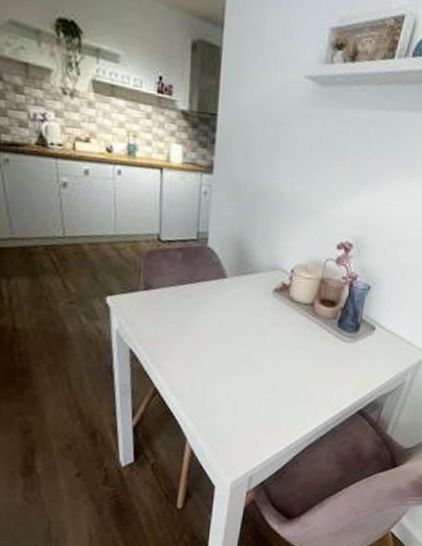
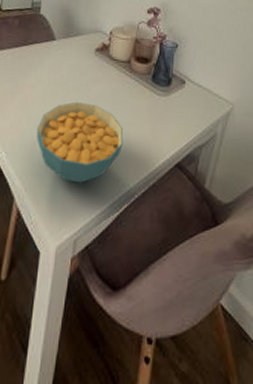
cereal bowl: none [207,346,303,426] -> present [36,101,124,183]

